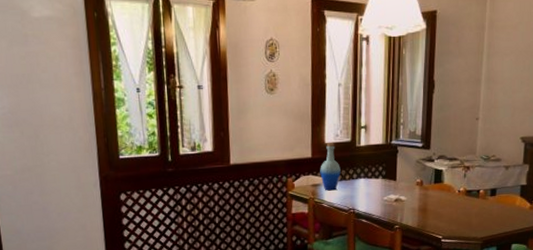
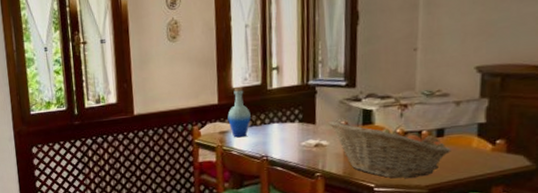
fruit basket: none [407,178,501,231] -> present [328,120,451,178]

